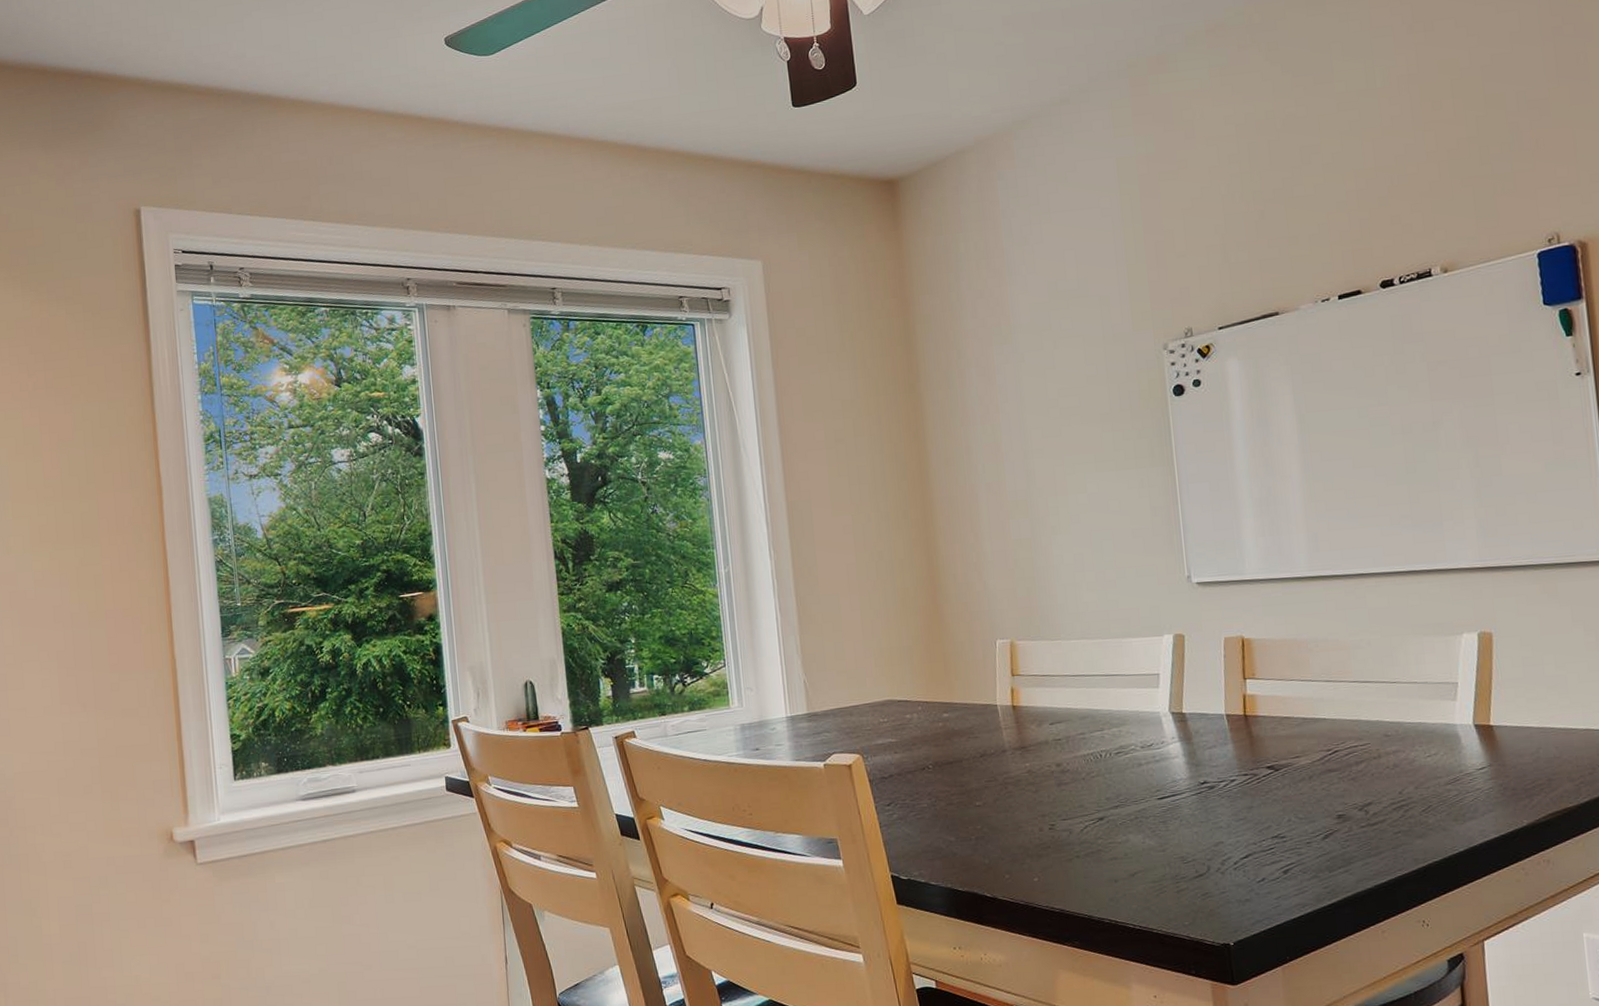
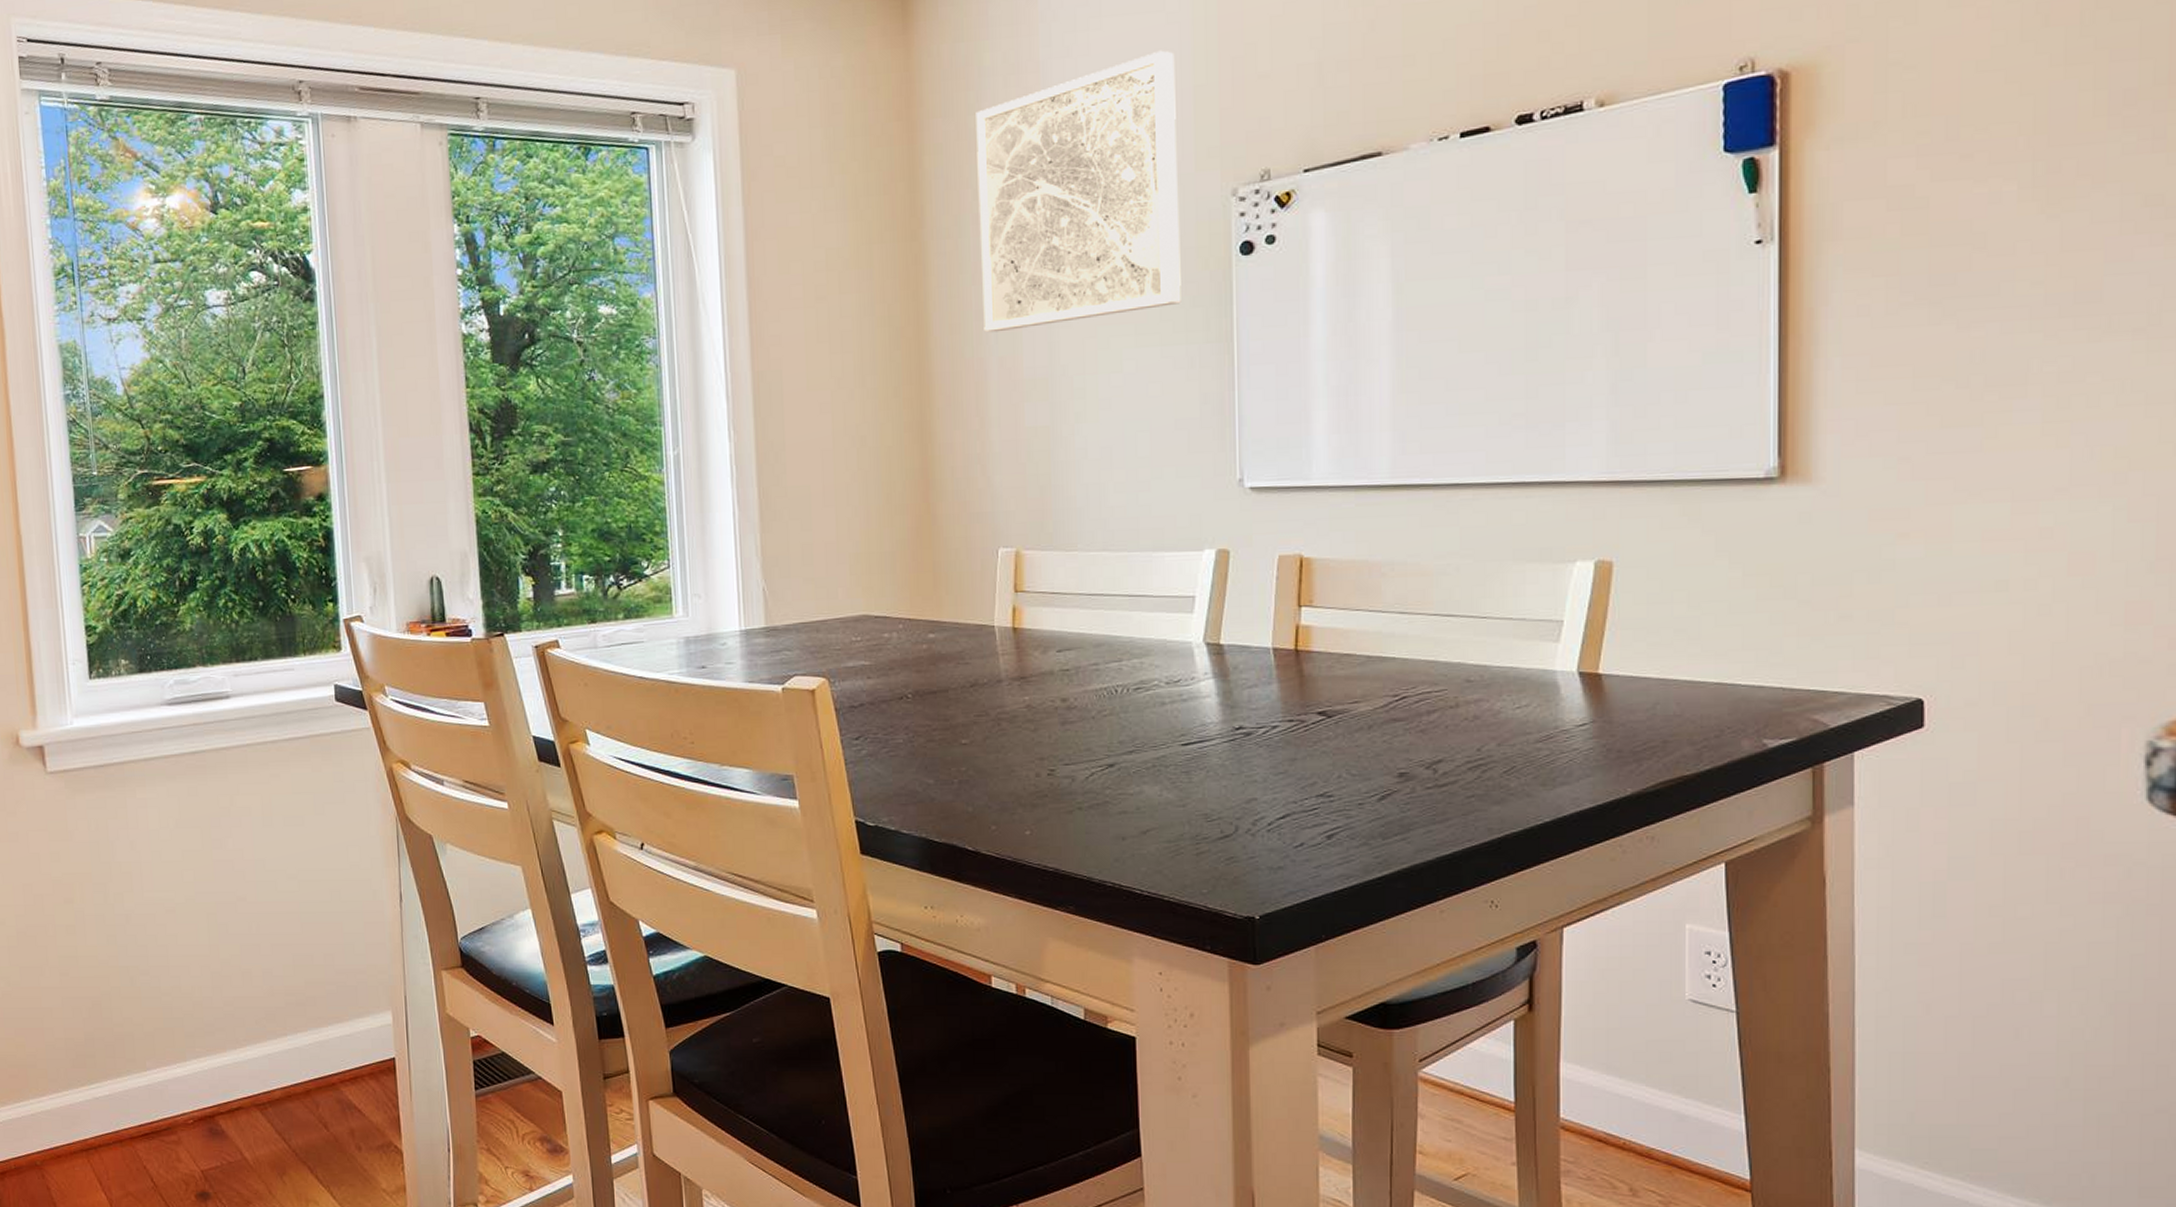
wall art: none [956,237,1130,464] -> present [976,50,1181,333]

